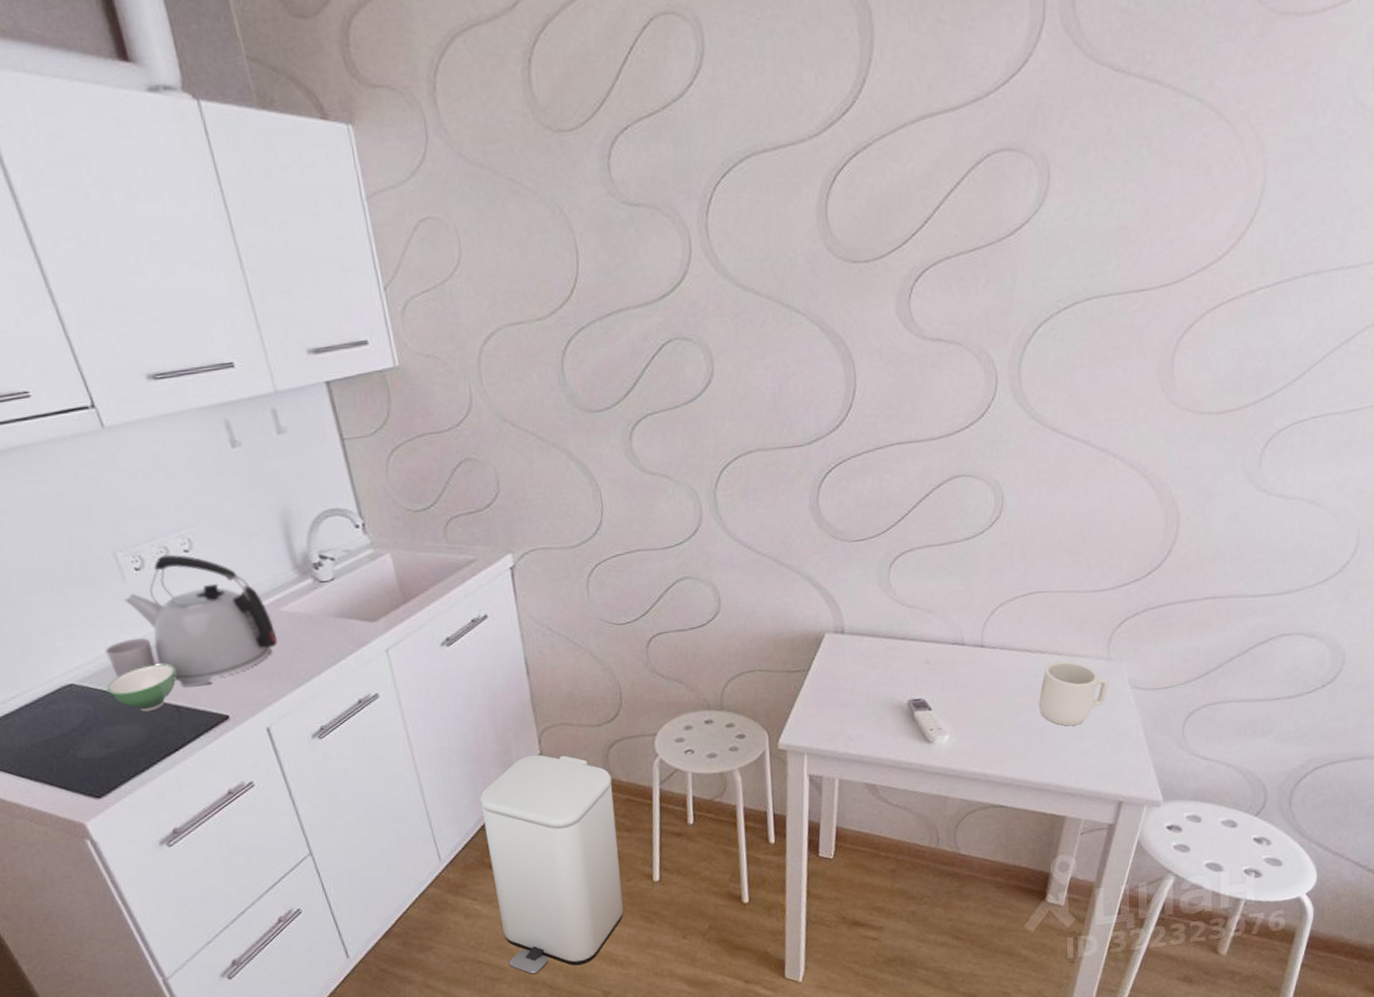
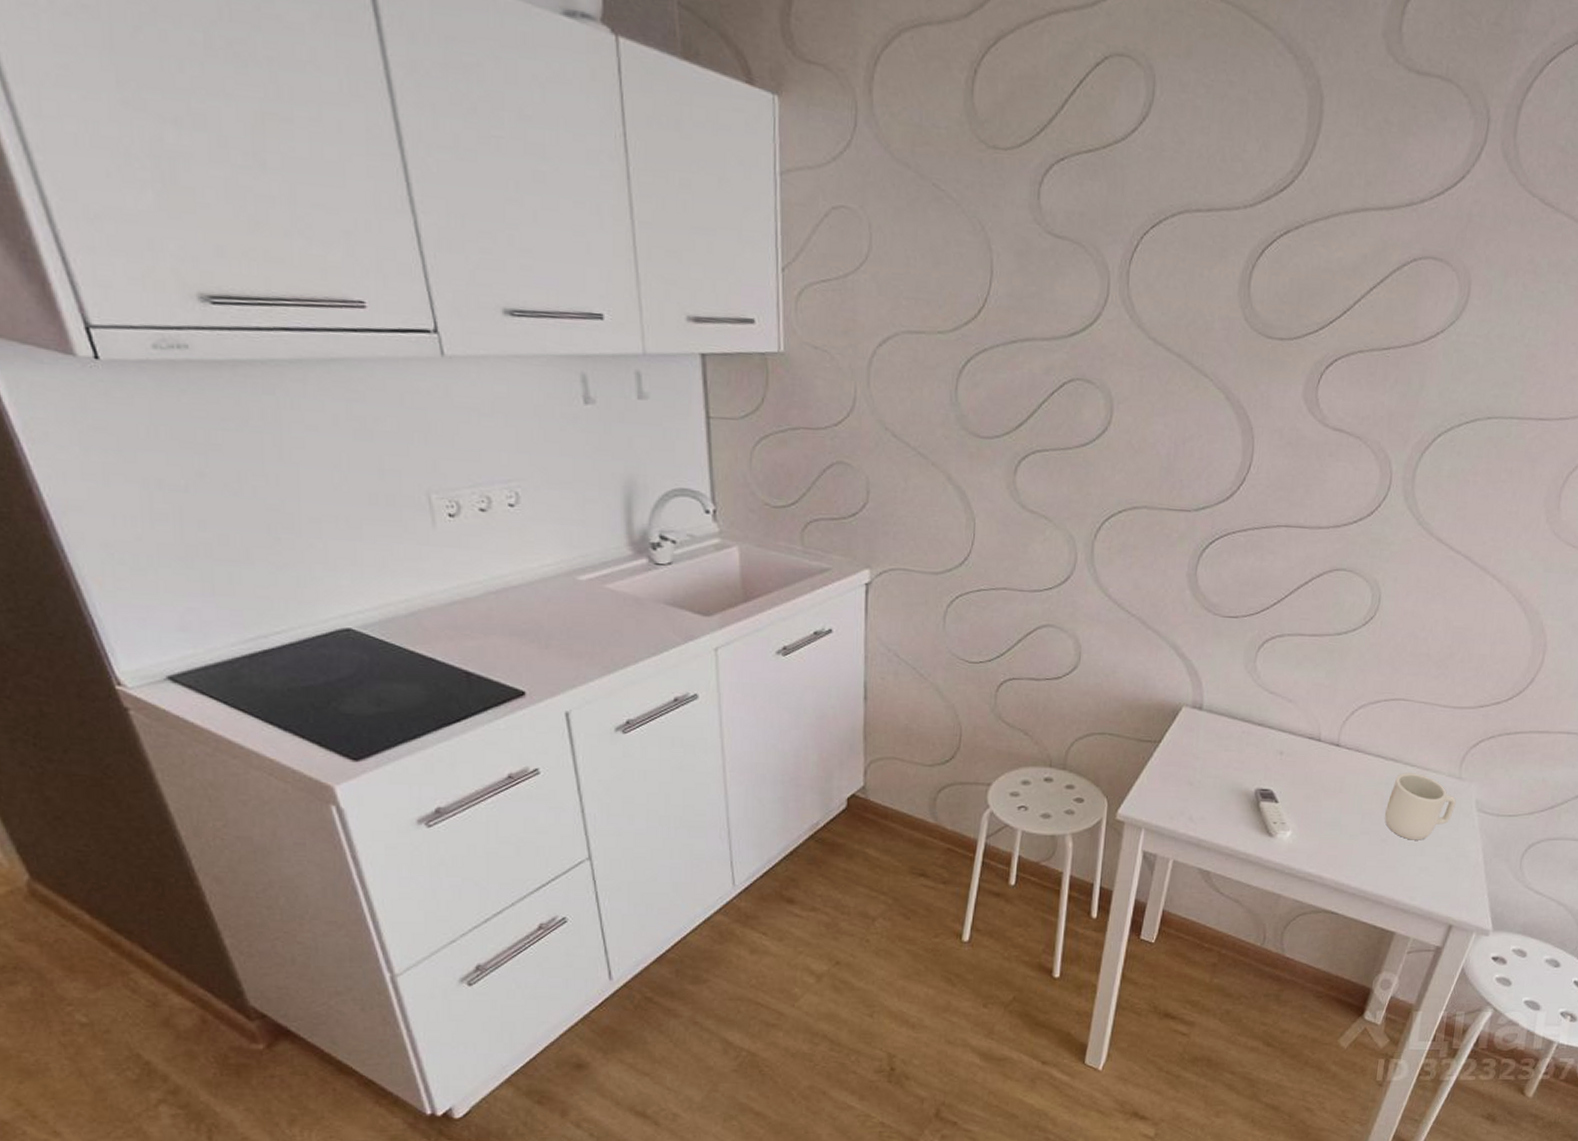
cup: present [105,637,156,678] -> none [396,589,452,631]
bowl: present [107,664,176,713] -> none [390,622,474,674]
kettle: present [124,554,278,687] -> none [430,505,597,654]
pedal bin: present [479,754,624,975] -> none [789,786,936,1026]

